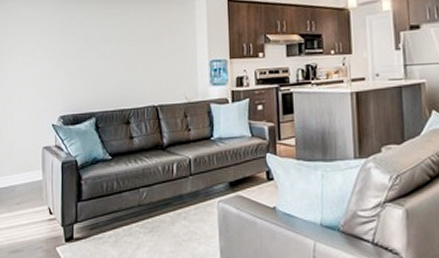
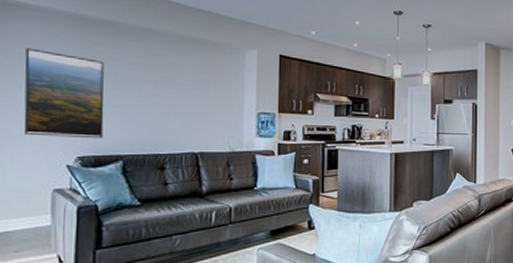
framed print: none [18,22,79,100] -> present [23,48,105,139]

